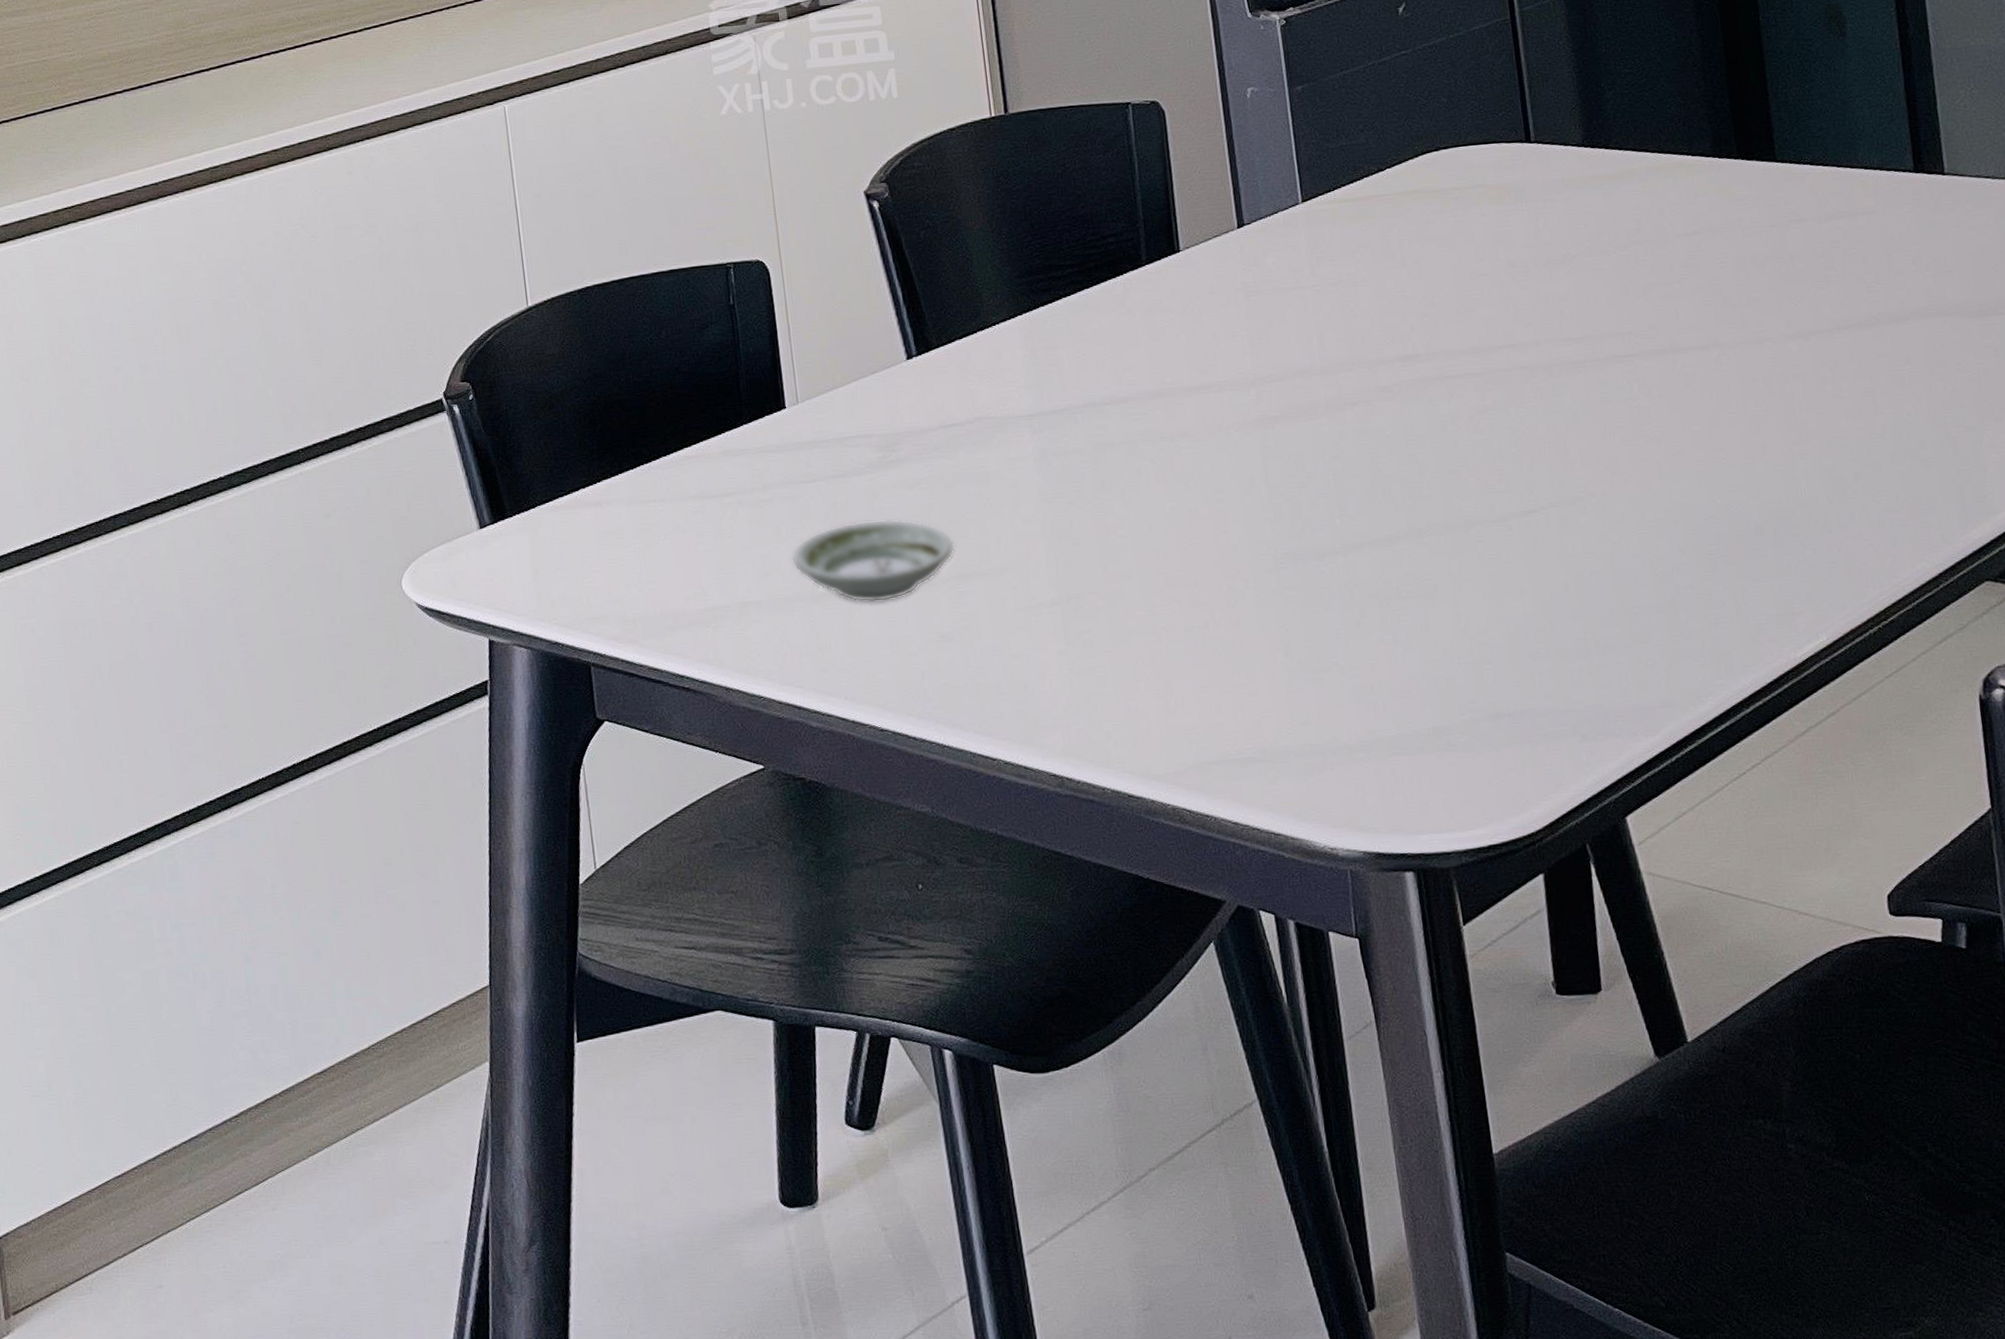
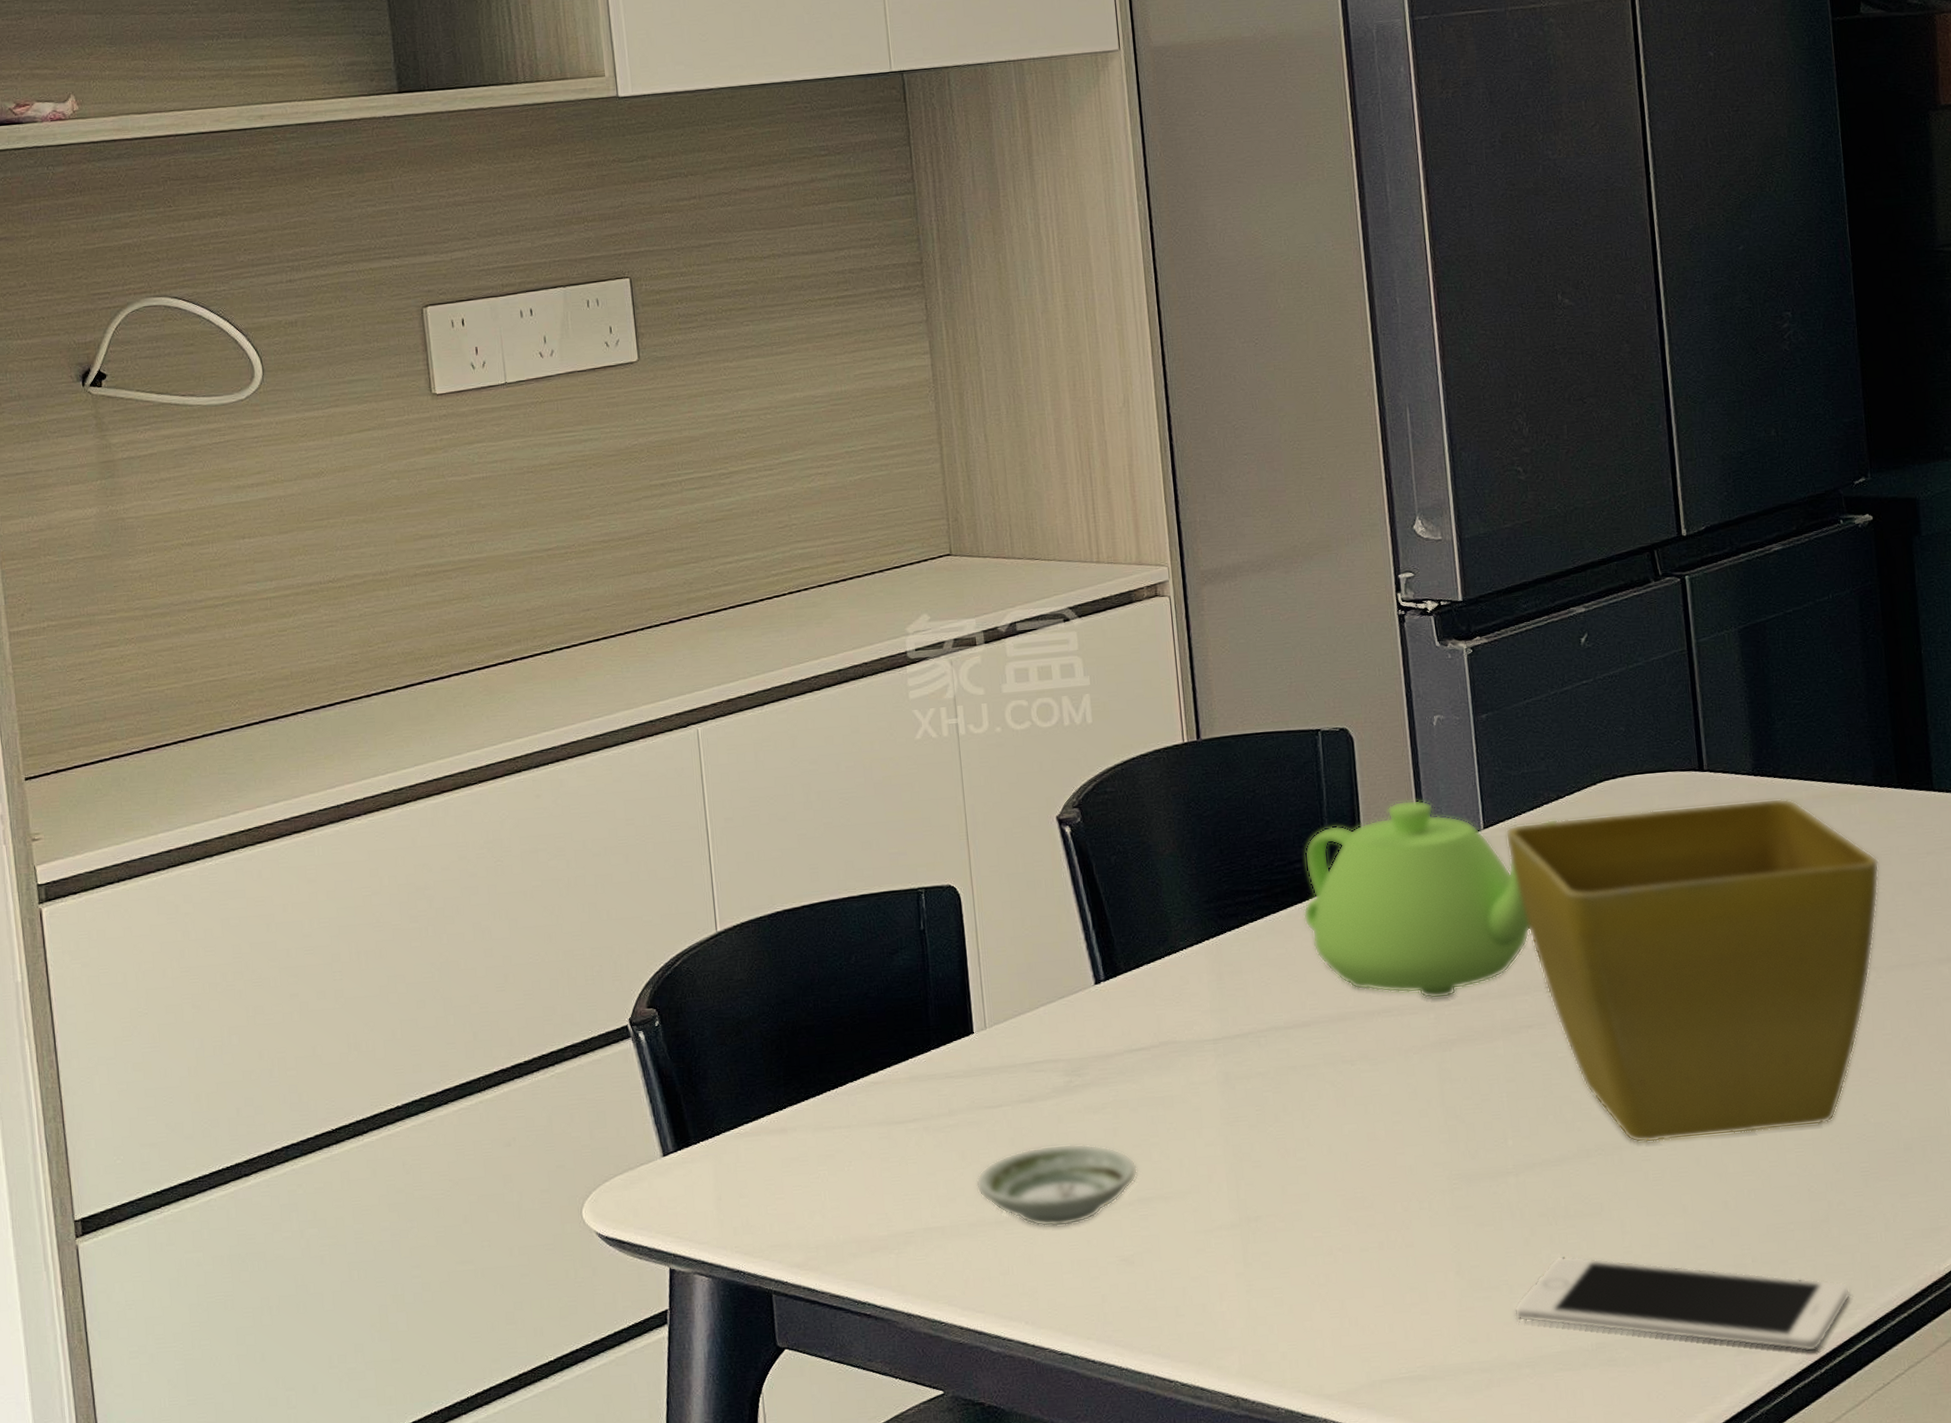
teapot: none [1117,173,1381,376] -> present [1303,799,1559,999]
flower pot: none [1324,170,1721,524] -> present [1505,798,1880,1143]
cell phone: none [1346,637,1701,740] -> present [1514,1255,1851,1352]

